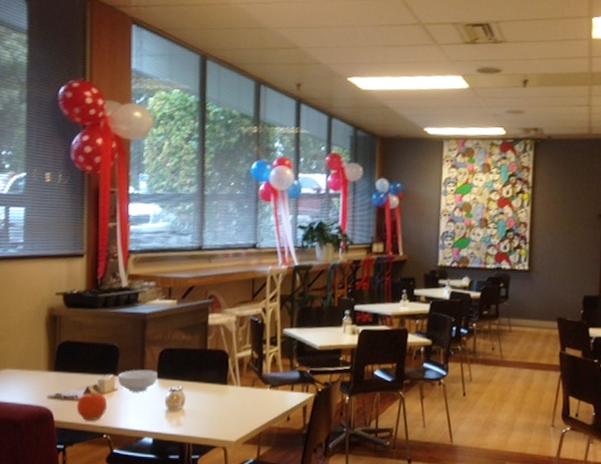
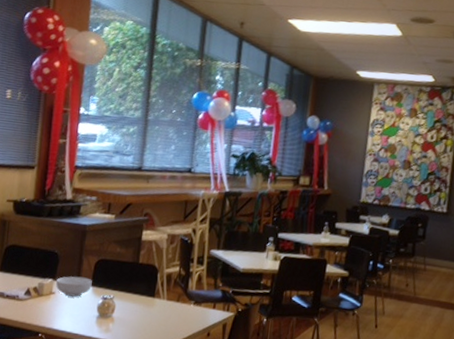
fruit: present [76,393,108,421] -> none [16,294,45,320]

